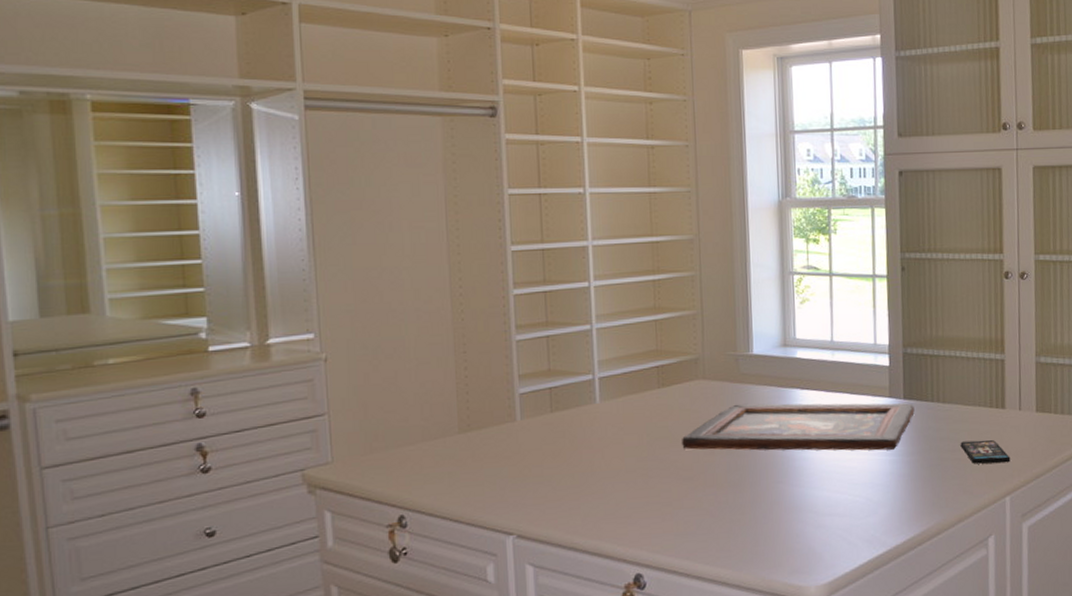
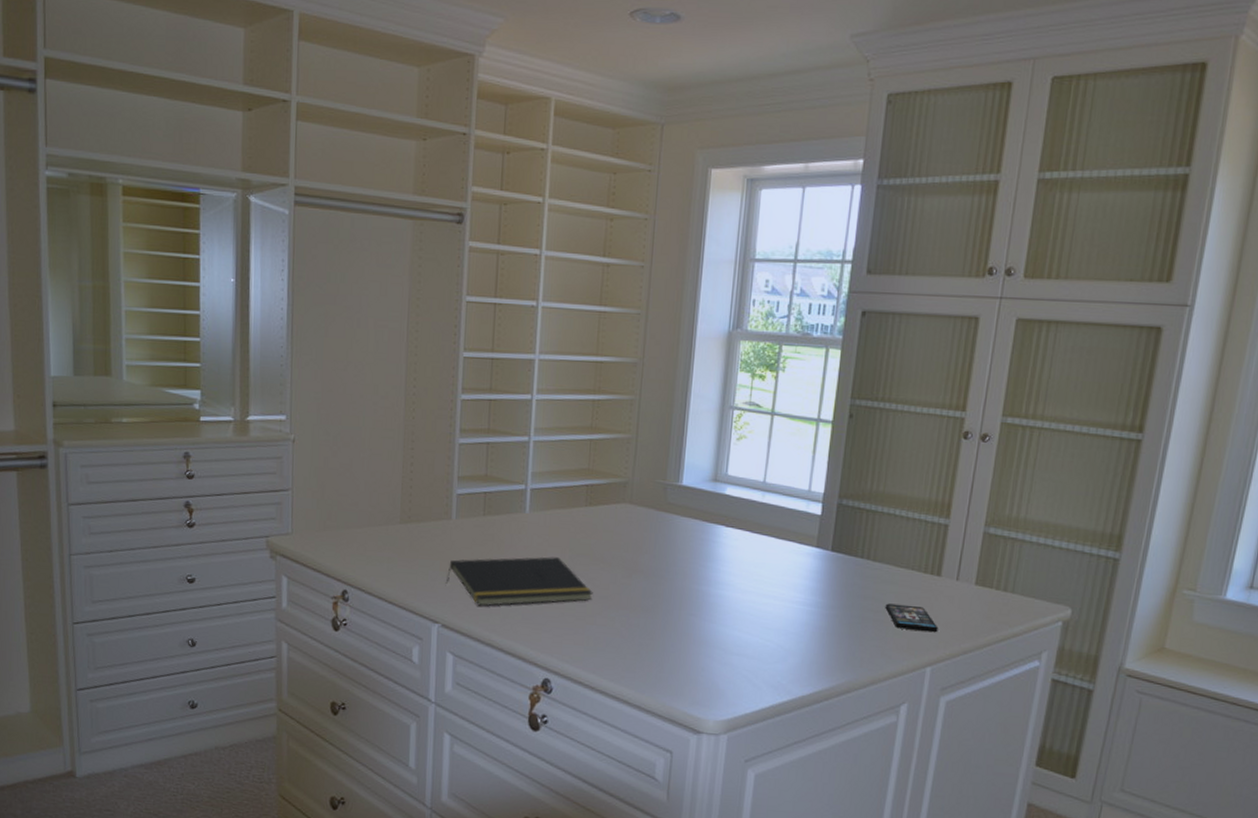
notepad: none [516,444,677,509] -> present [445,556,593,607]
decorative tray: present [682,403,915,451] -> none [602,532,842,601]

